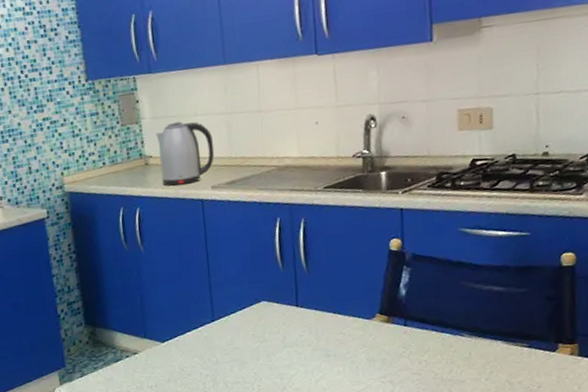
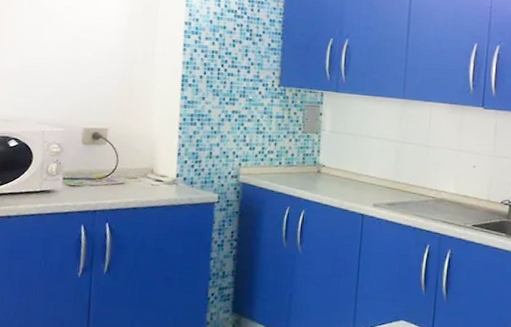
kettle: present [155,121,215,186] -> none [329,139,382,198]

